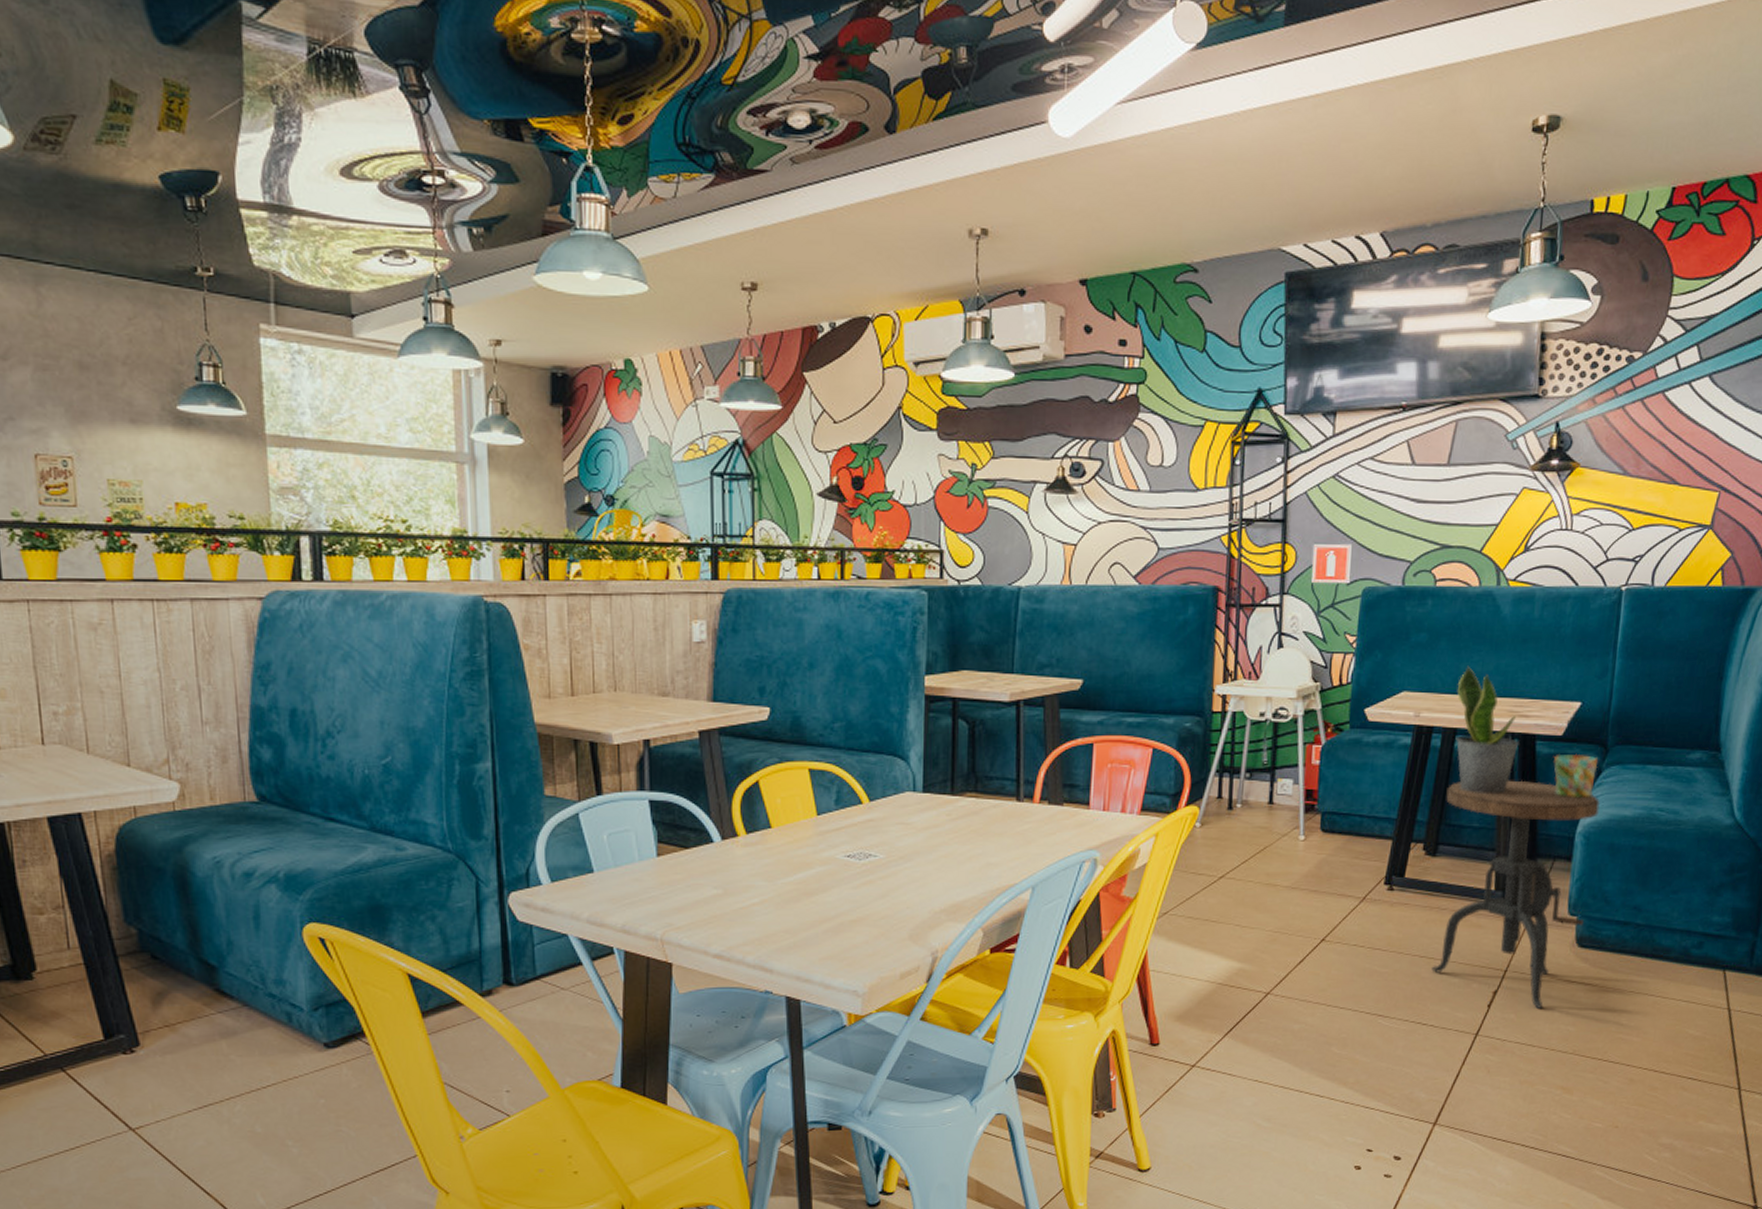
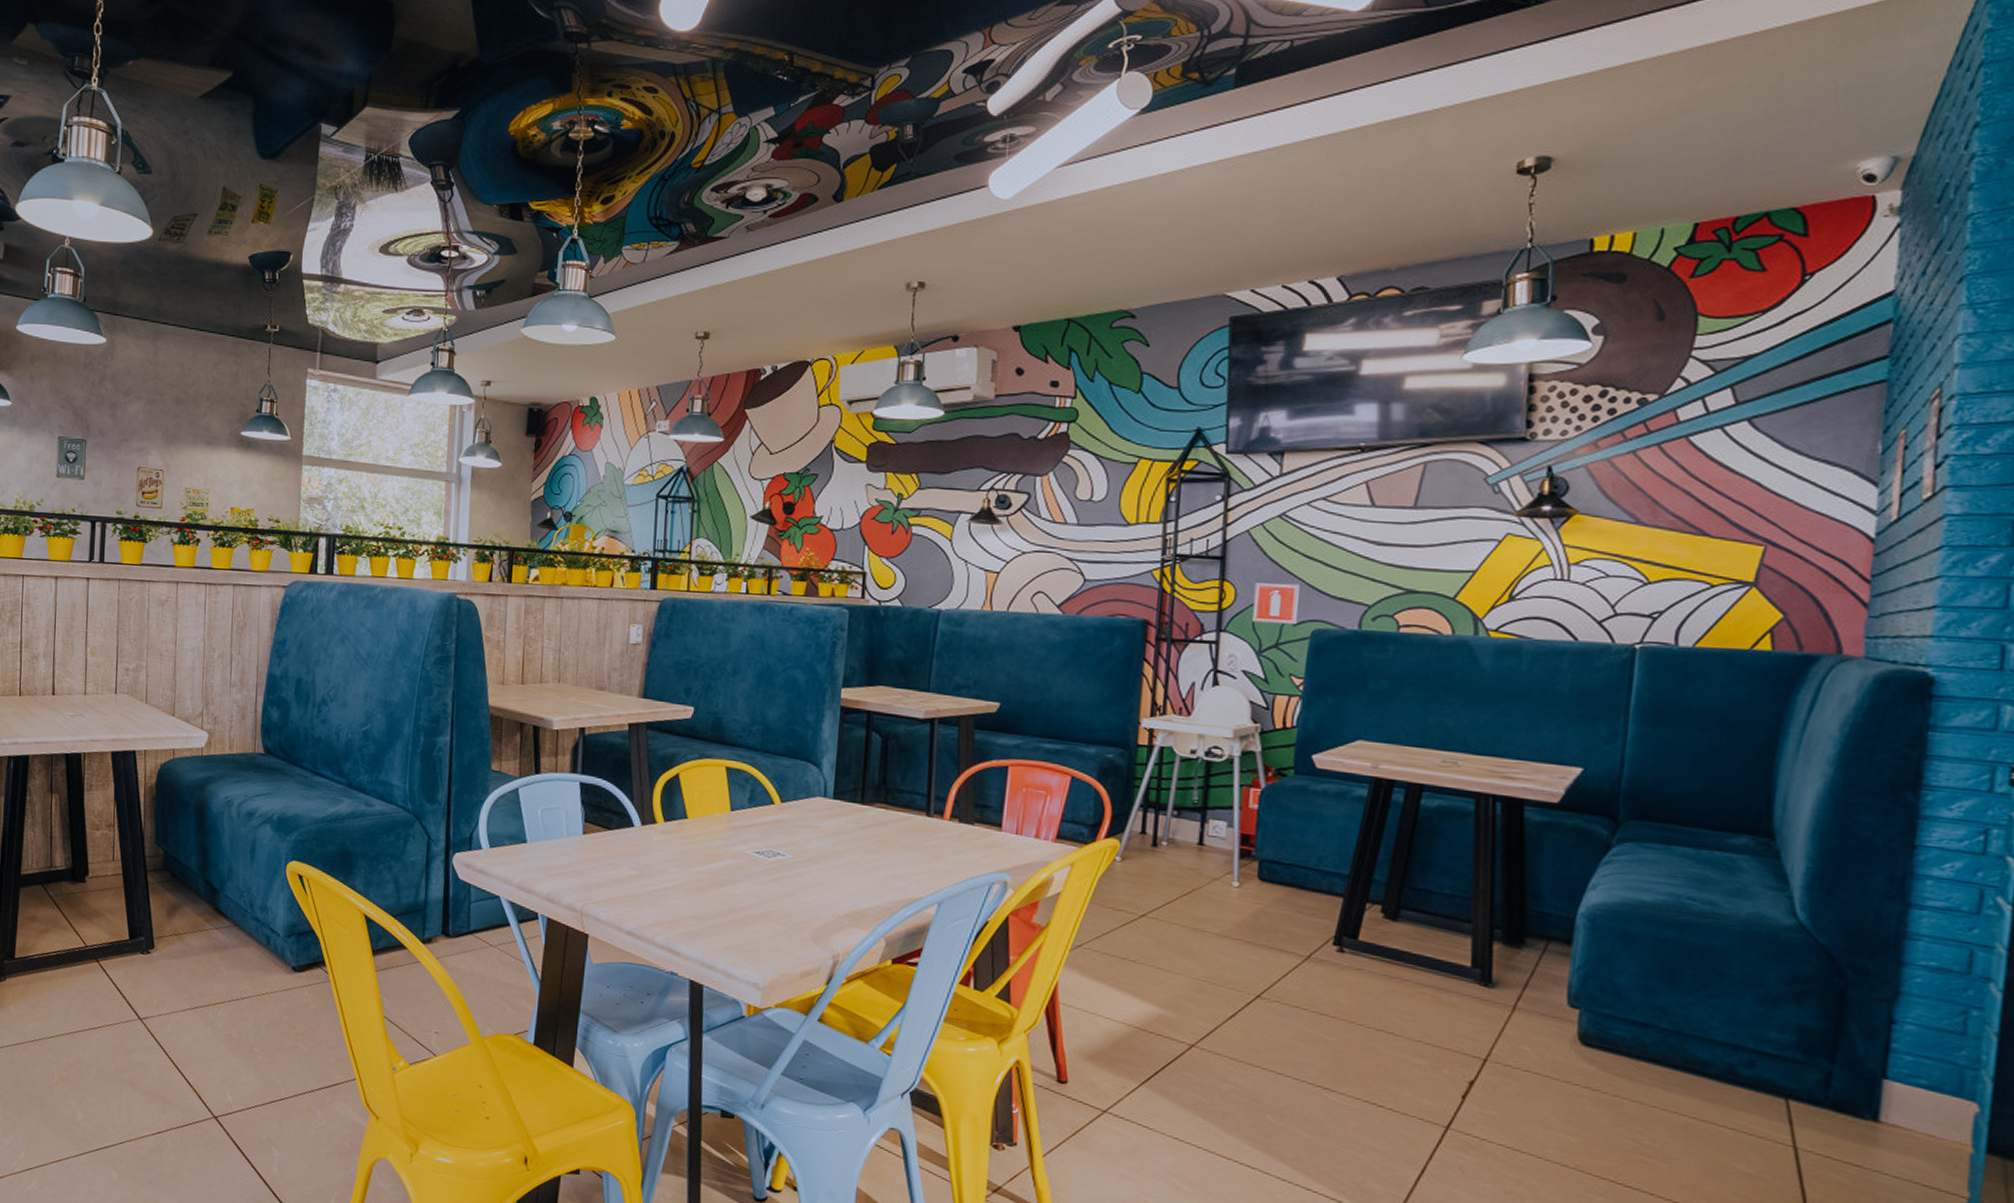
side table: present [1431,780,1600,1008] -> none [1390,842,1609,1110]
potted plant: present [1455,665,1519,795] -> none [1422,718,1503,861]
mug: present [1554,753,1599,797] -> none [1547,824,1607,875]

